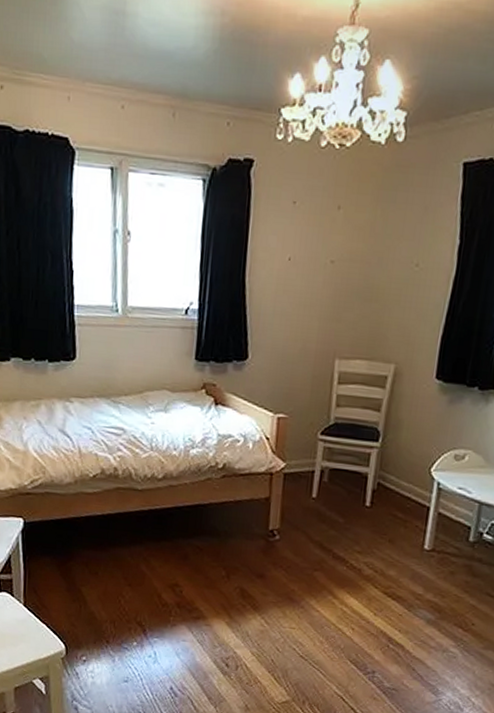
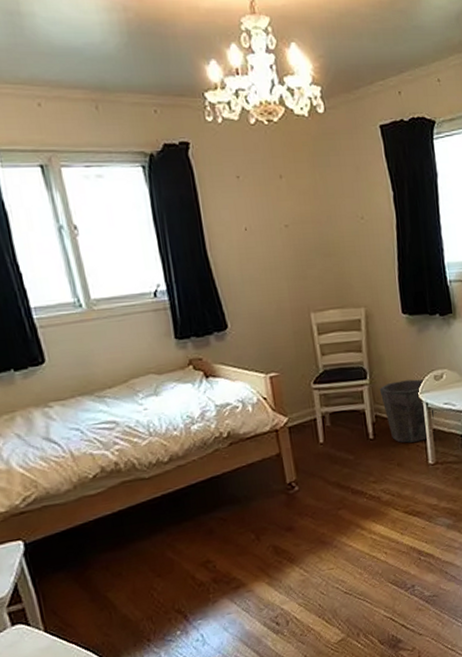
waste bin: none [389,451,445,523] -> present [379,379,434,443]

